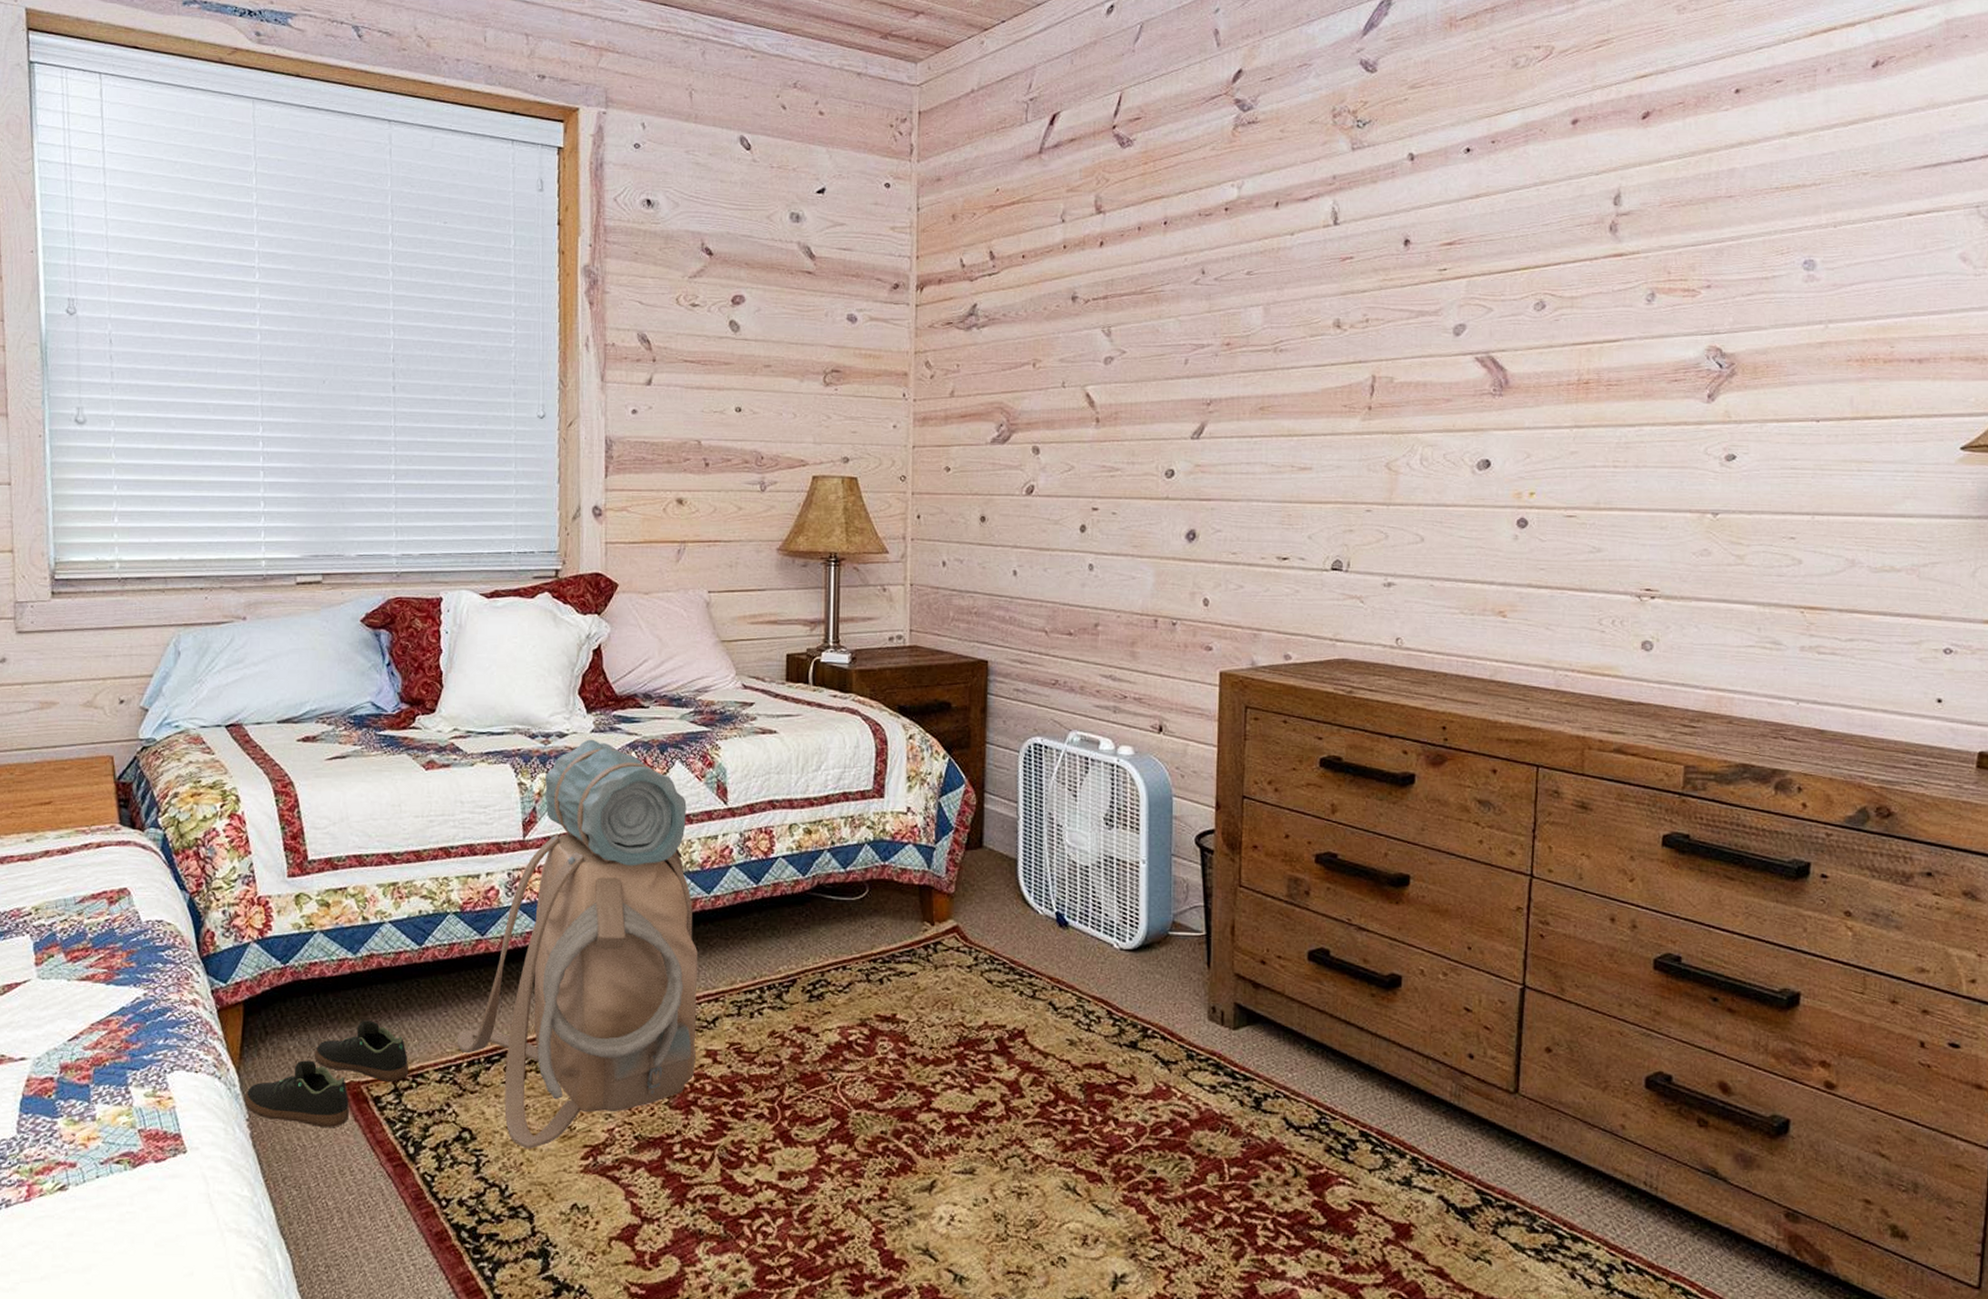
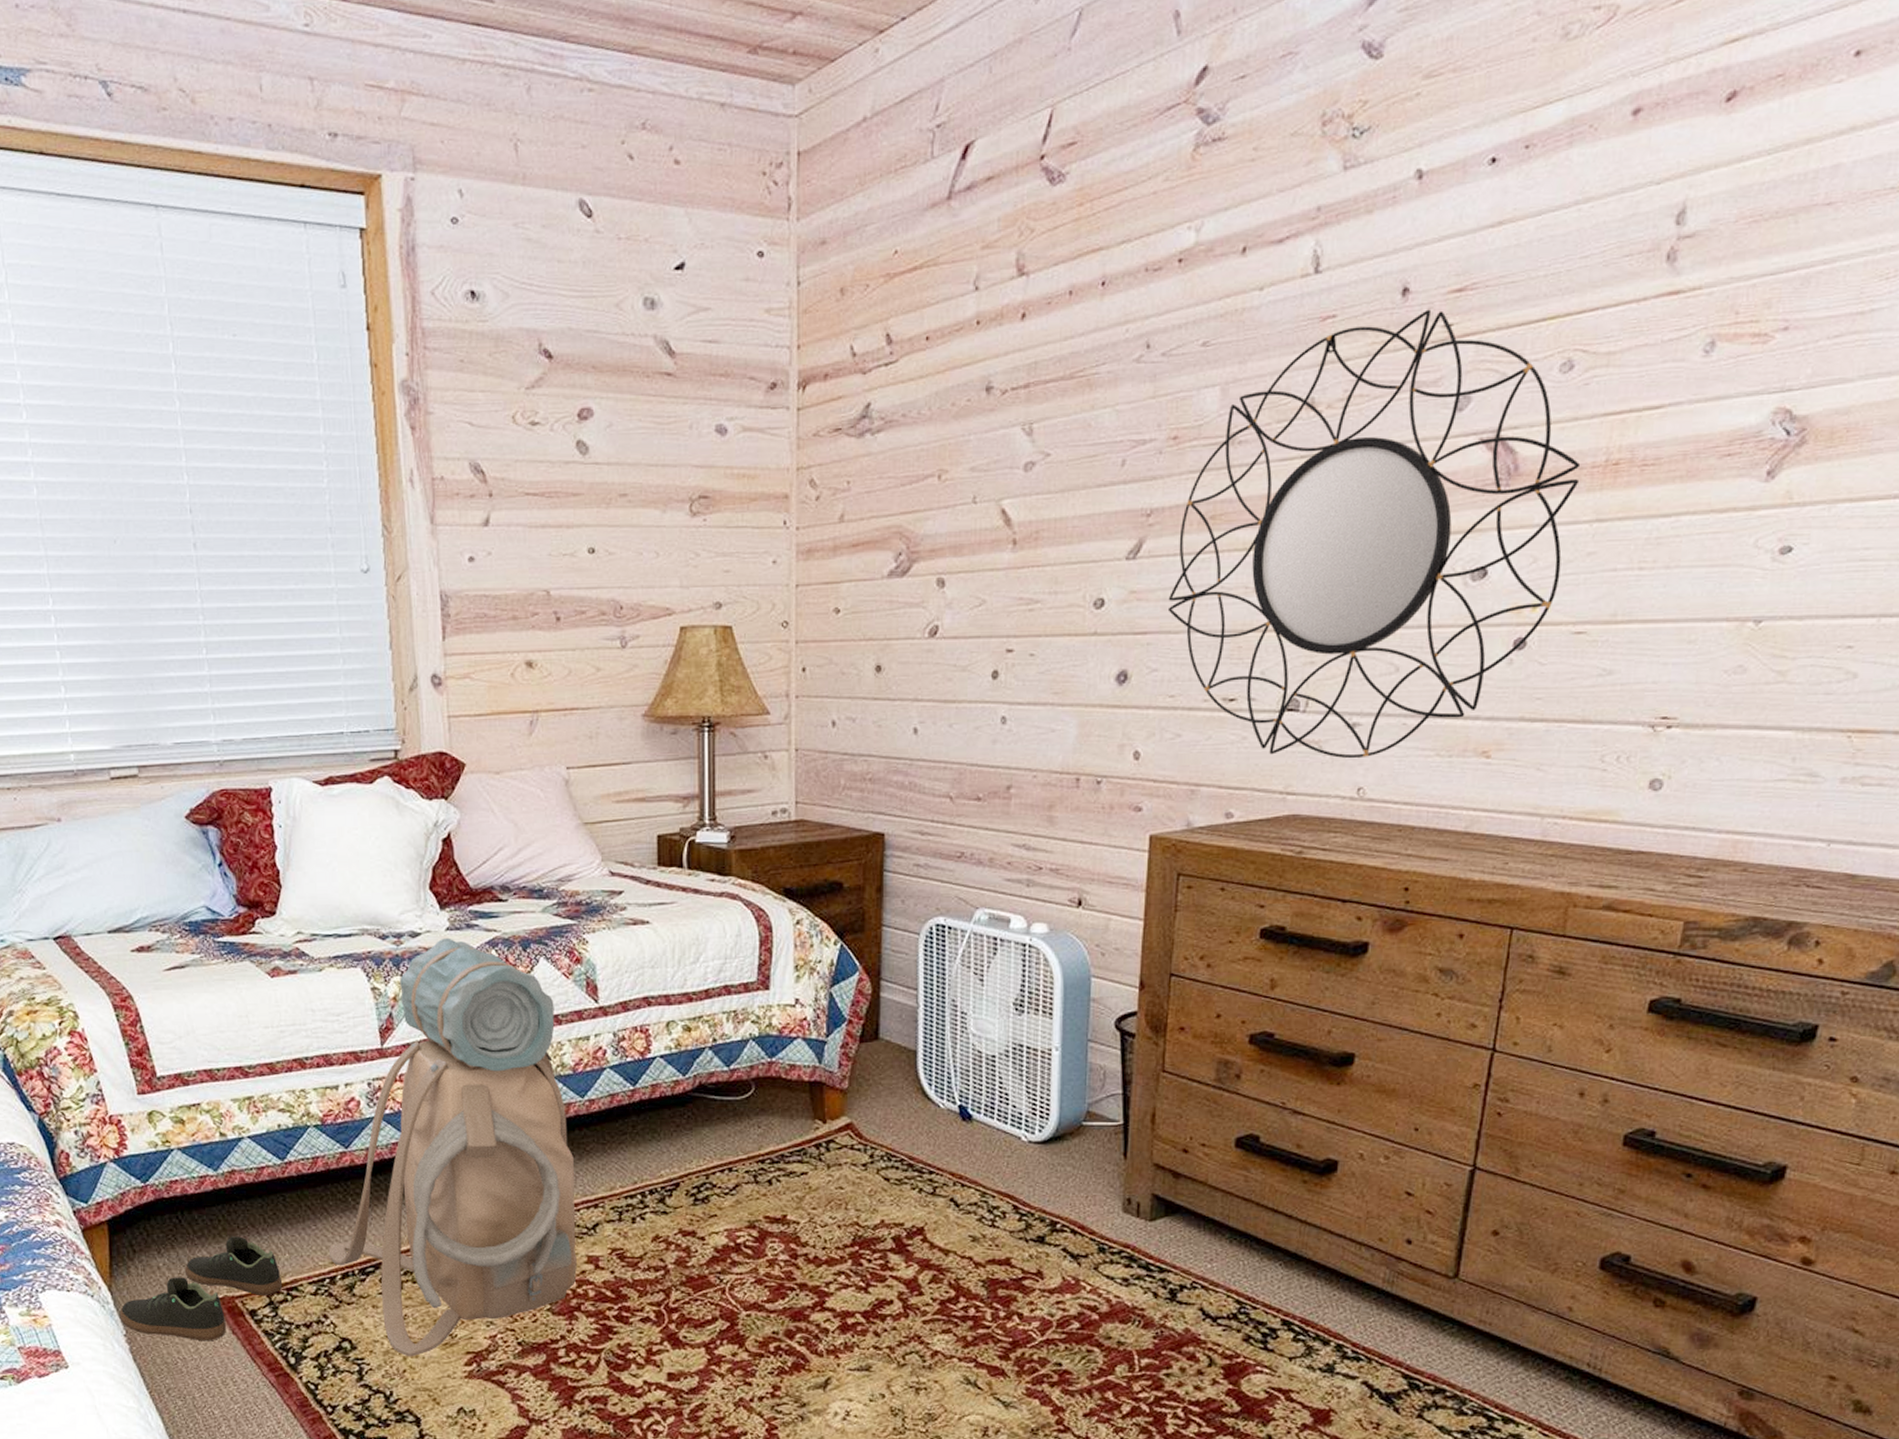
home mirror: none [1227,257,1559,613] -> present [1167,309,1581,759]

